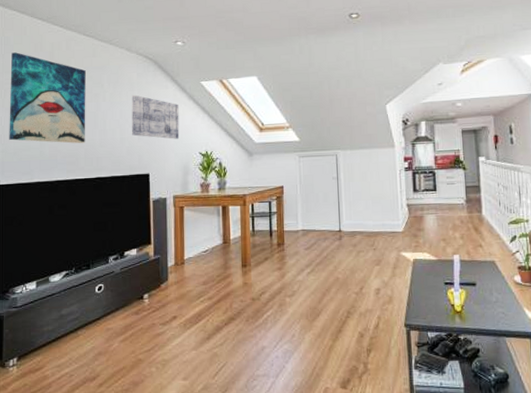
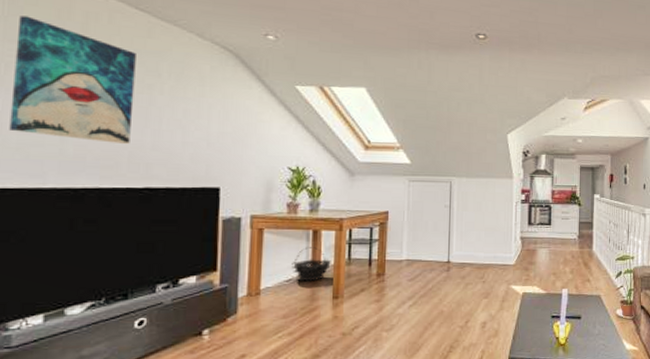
wall art: present [131,94,180,139] -> none [199,91,265,150]
basket: none [207,221,239,252] -> present [291,247,331,282]

